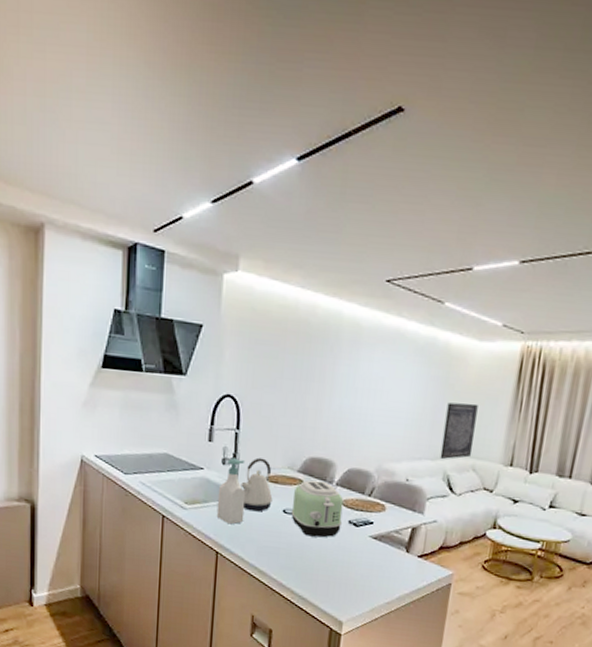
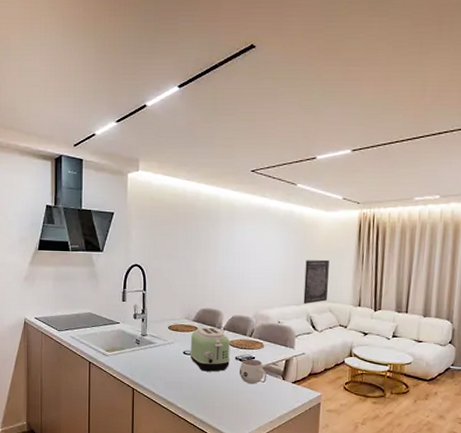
soap bottle: present [216,458,246,525] -> none [131,313,154,366]
kettle: present [241,457,273,512] -> none [149,312,175,354]
mug: none [351,523,387,556] -> present [239,359,267,384]

